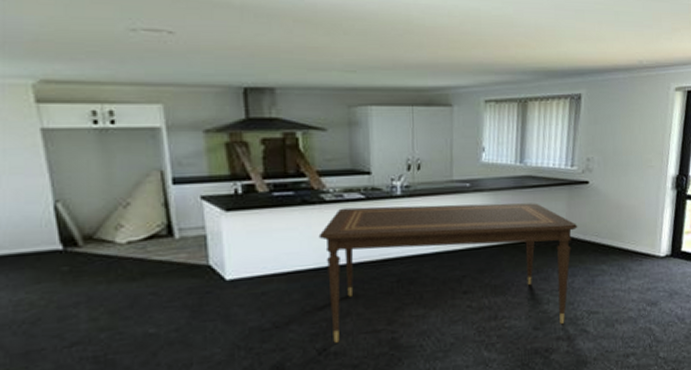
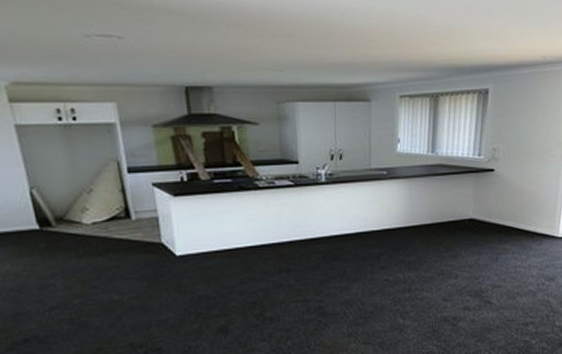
dining table: present [318,203,578,343] -> none [254,189,484,310]

